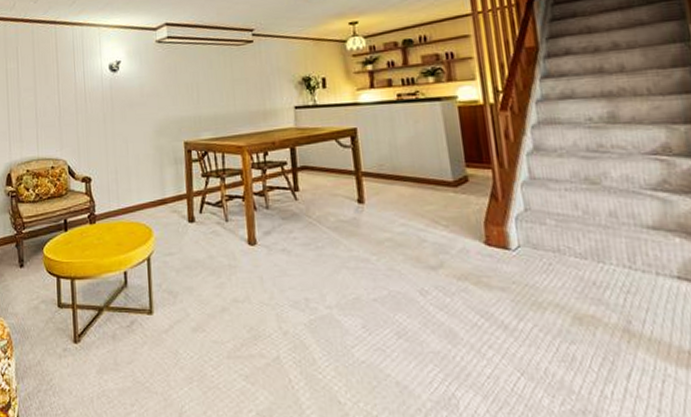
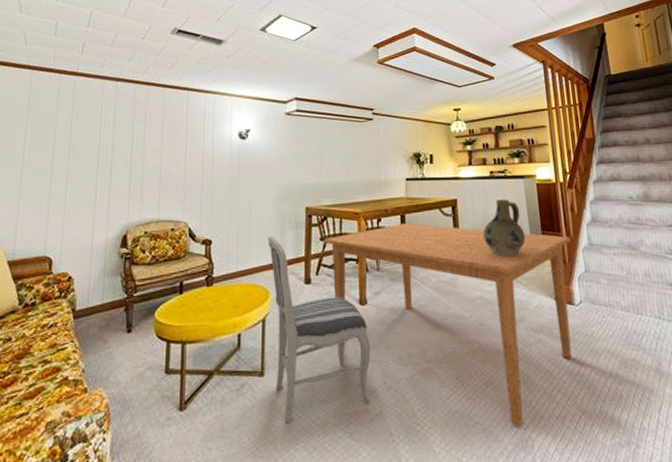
dining chair: none [146,172,265,362] -> present [267,235,371,424]
dining table: none [205,157,507,384] -> present [323,223,572,427]
ceramic jug: none [390,126,444,193] -> present [483,199,525,257]

